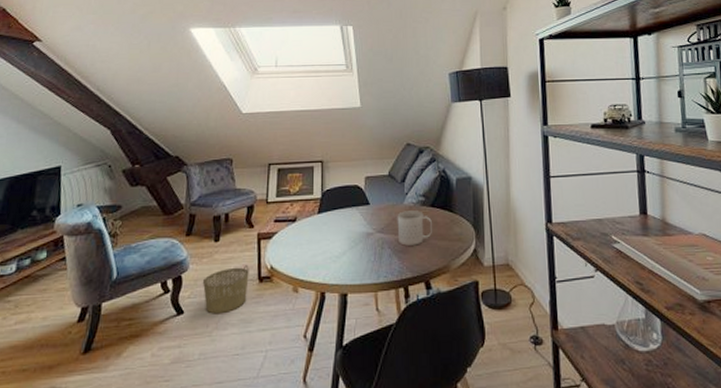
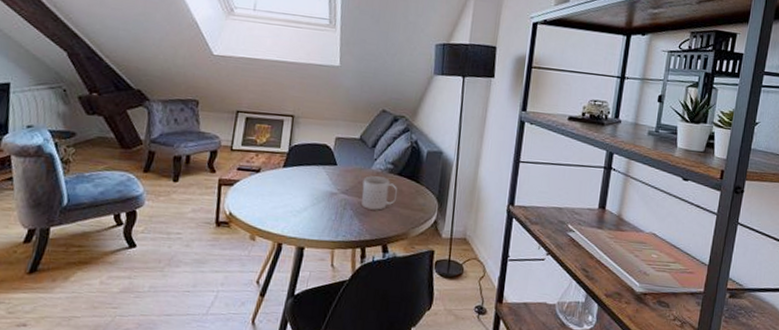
basket: present [202,264,249,314] -> none [157,207,207,252]

